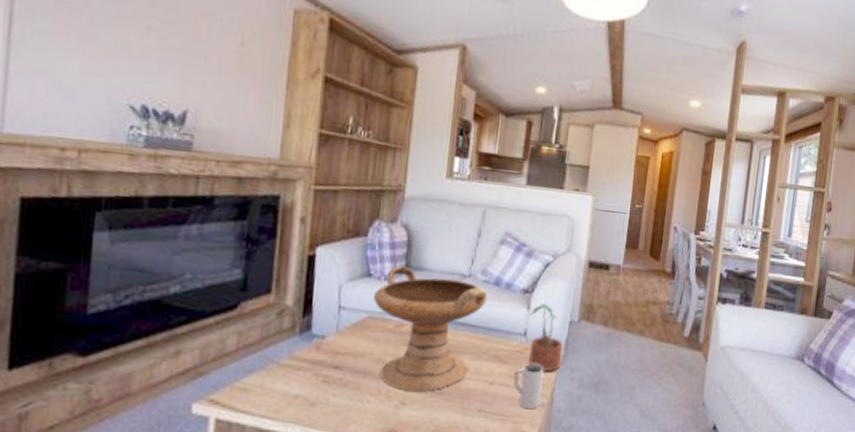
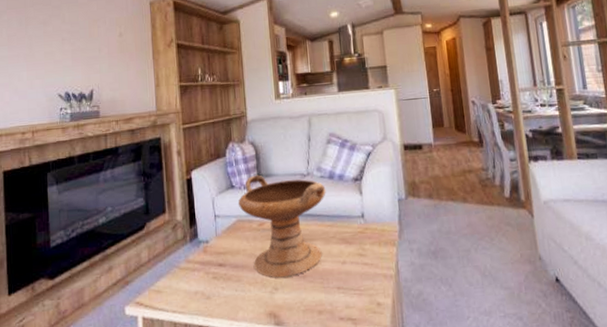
mug: present [513,363,544,410] -> none [360,240,388,282]
potted plant: present [528,304,564,371] -> none [363,188,399,246]

